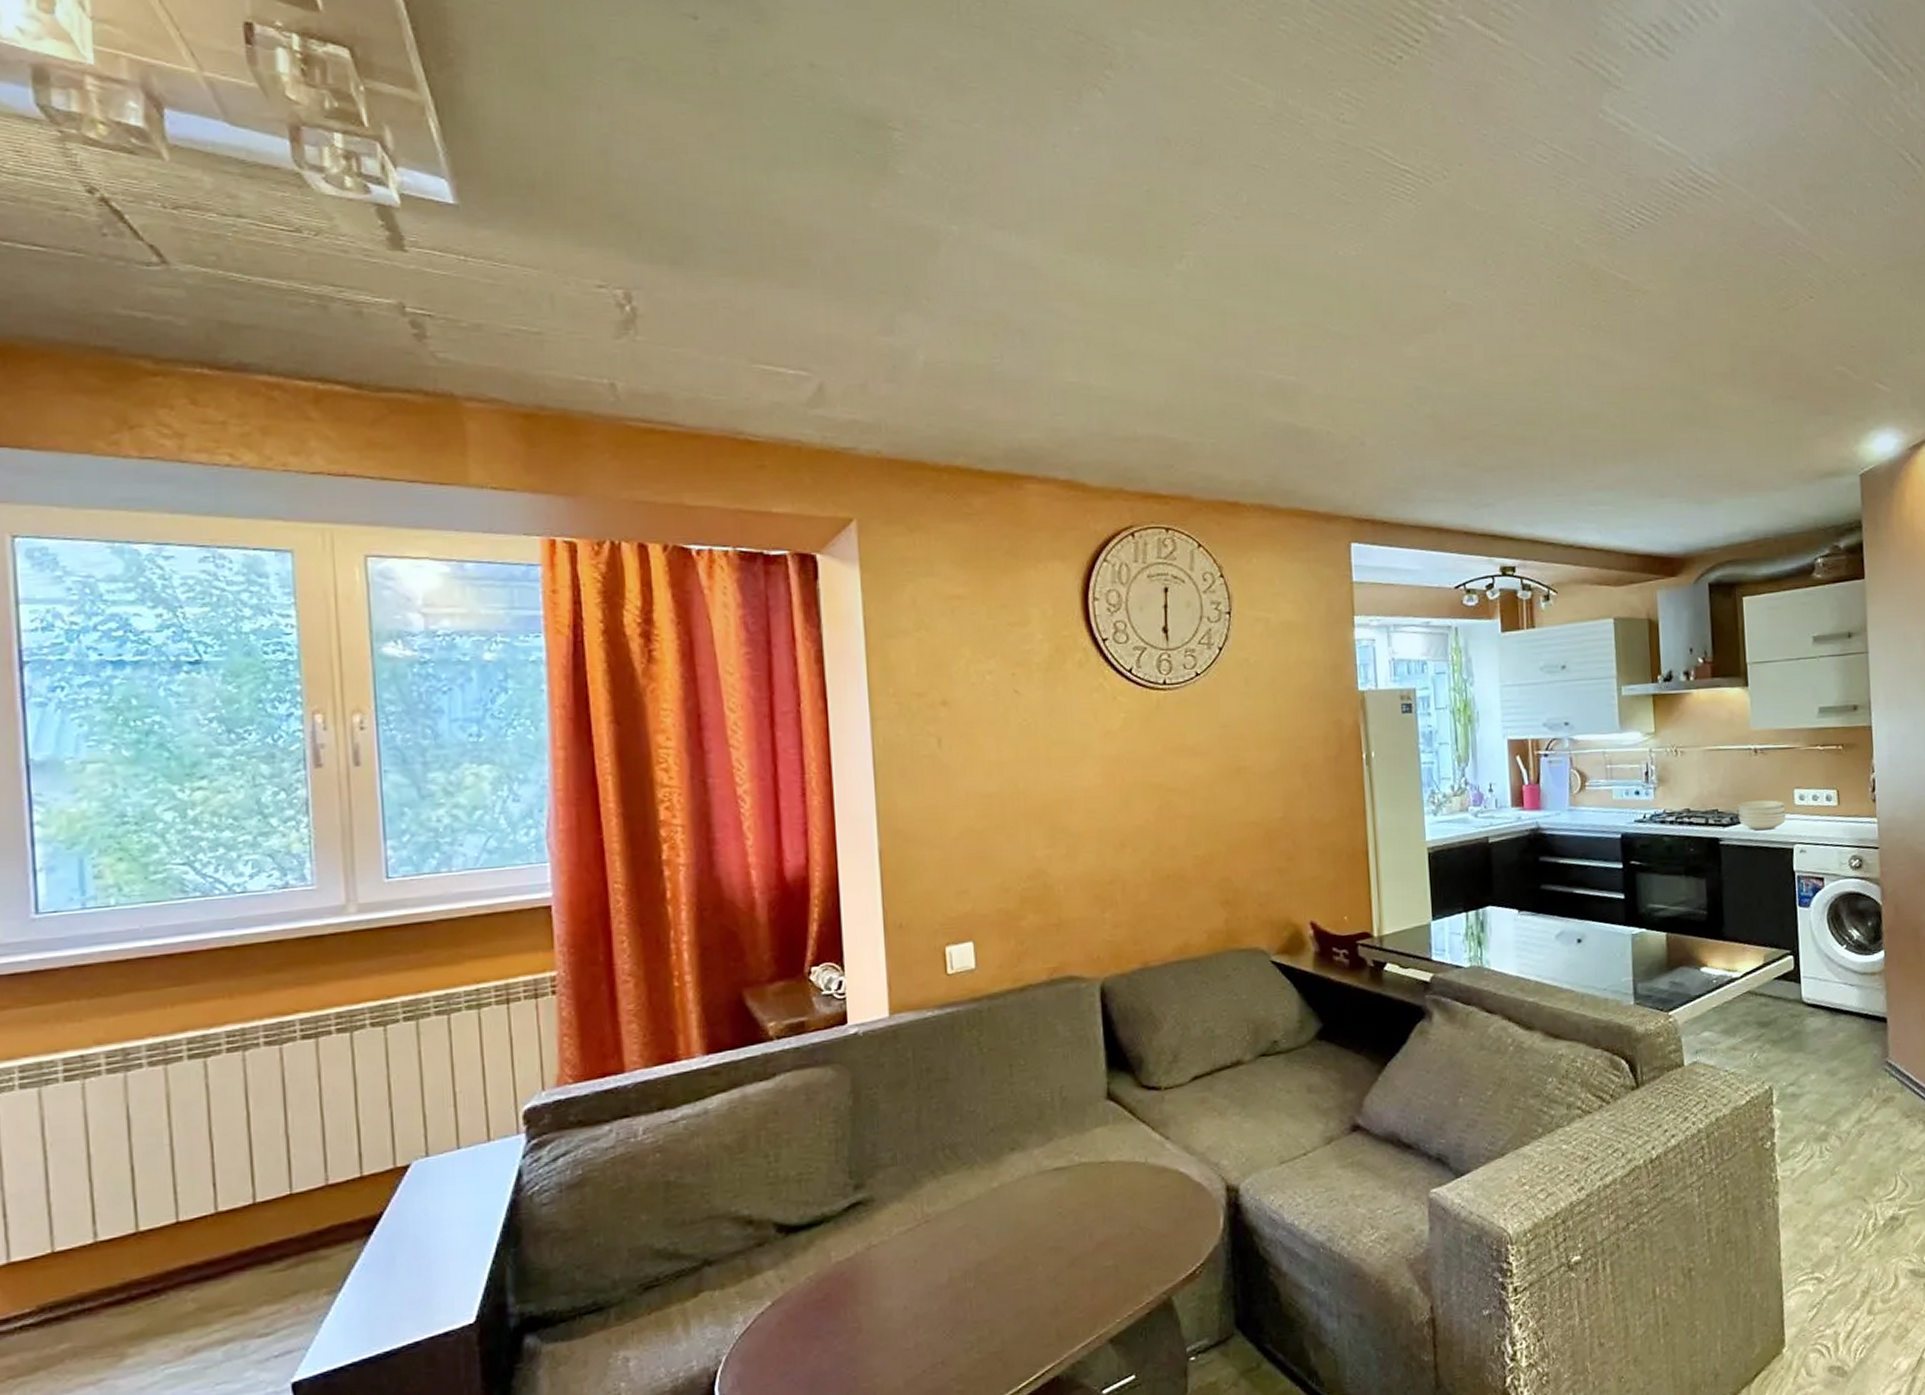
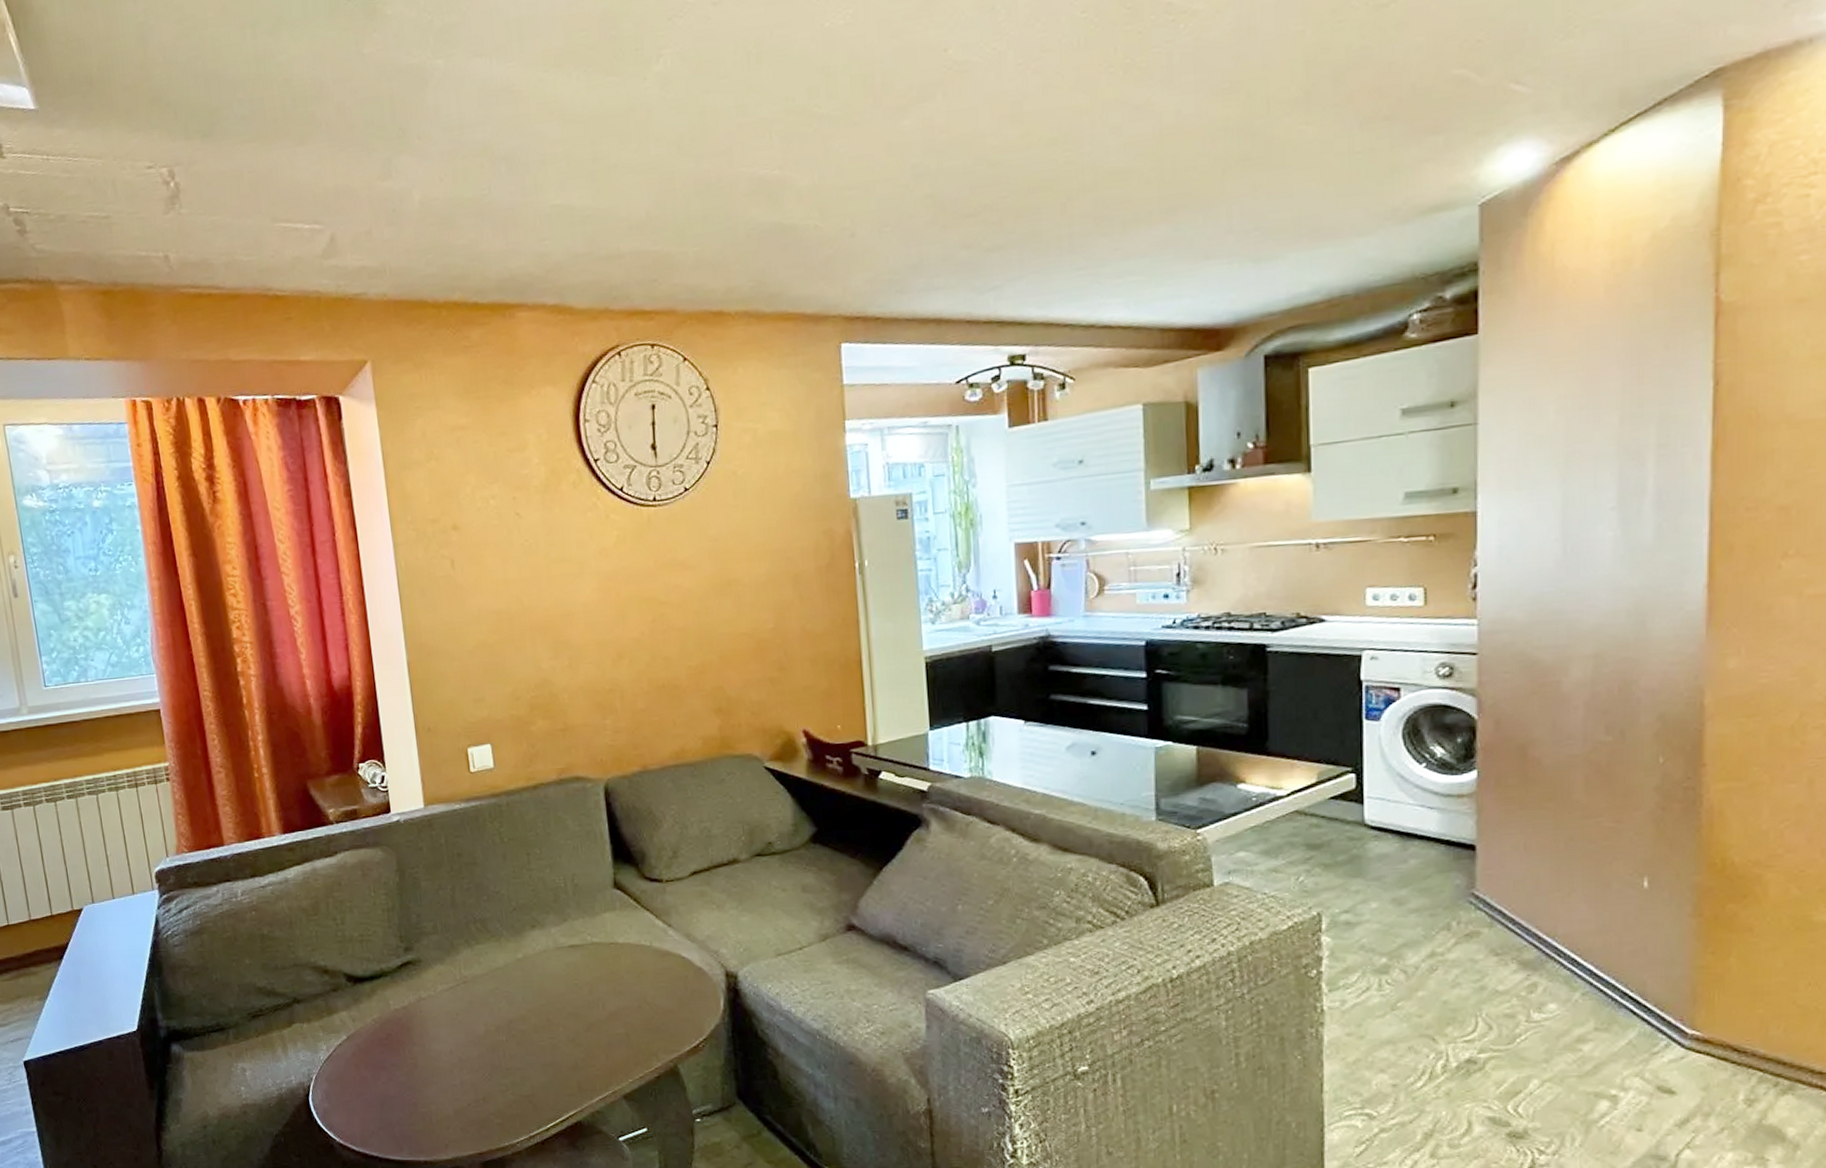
bowl: present [1737,800,1786,831] -> none [1291,601,1354,636]

